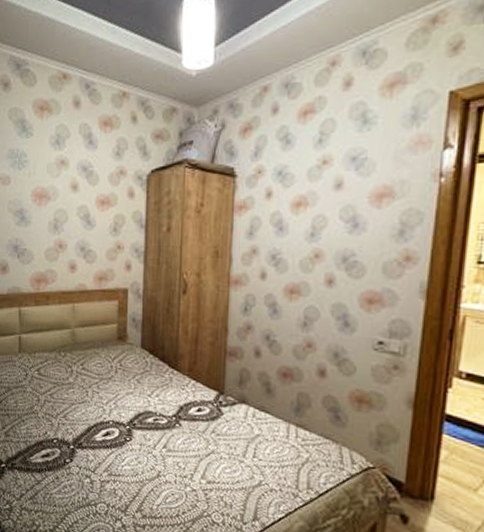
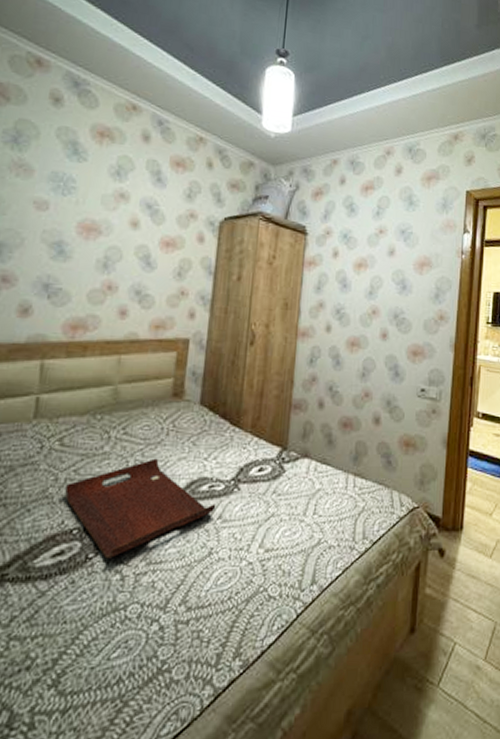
serving tray: none [45,391,161,466] -> present [65,458,216,559]

